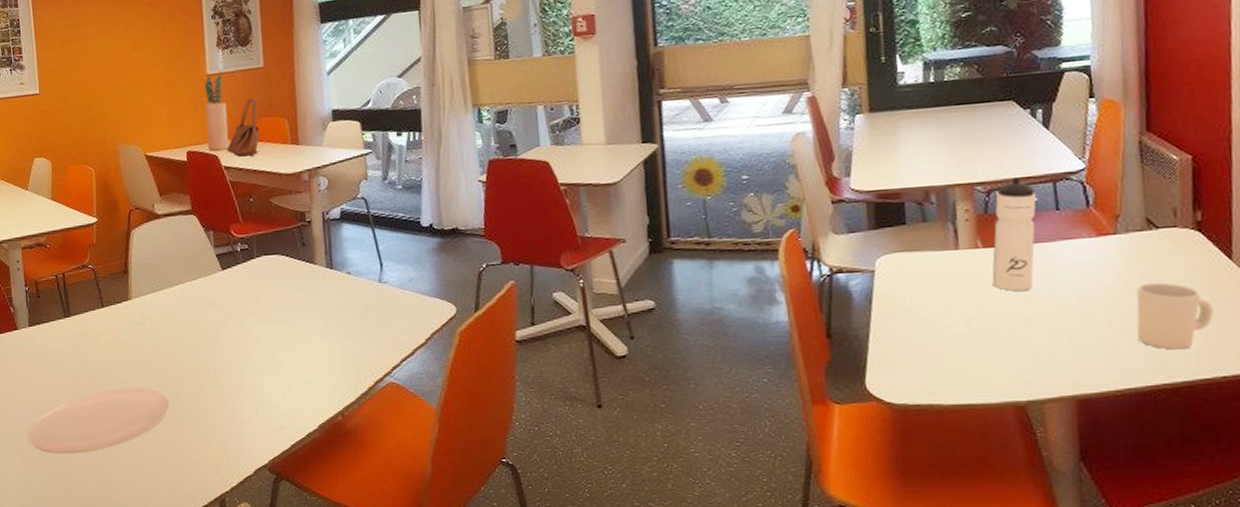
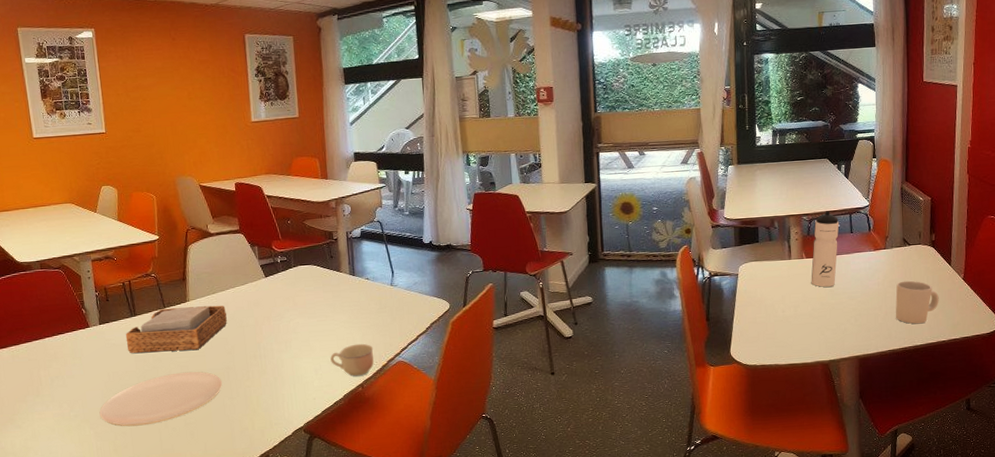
napkin holder: none [57,305,176,363] -> present [125,305,227,353]
vase: present [204,69,229,151] -> none [249,117,270,183]
handbag: present [226,97,260,157] -> none [268,141,296,188]
cup: none [302,357,357,401] -> present [330,343,374,376]

